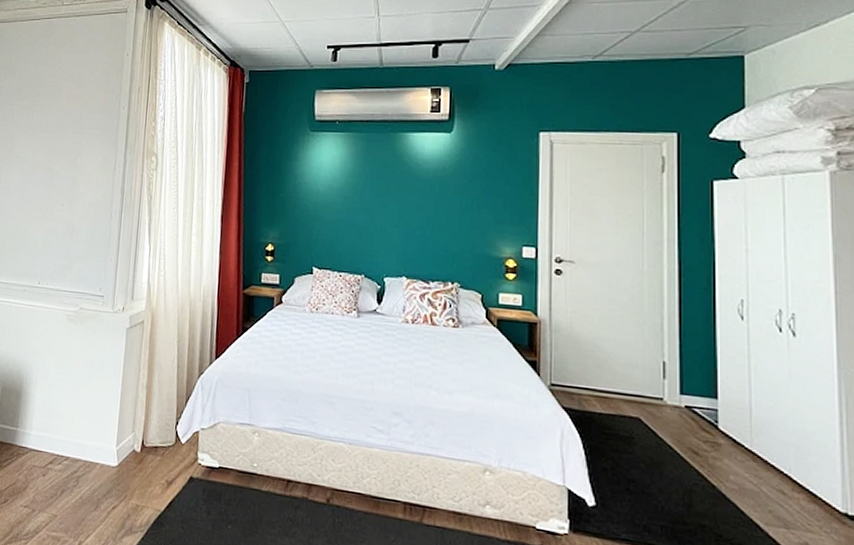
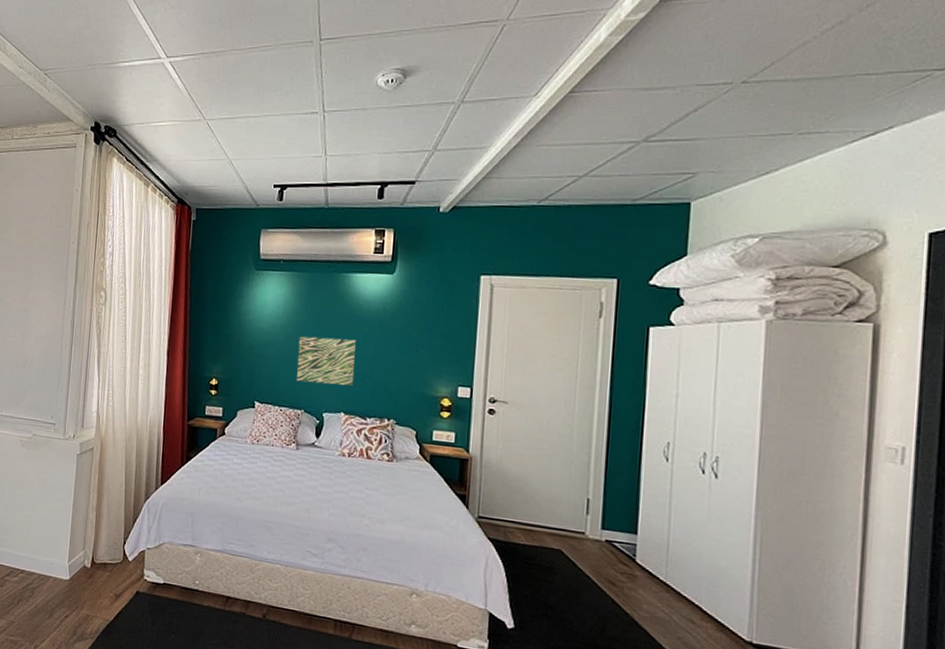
wall art: none [356,198,416,248] -> present [297,336,356,386]

